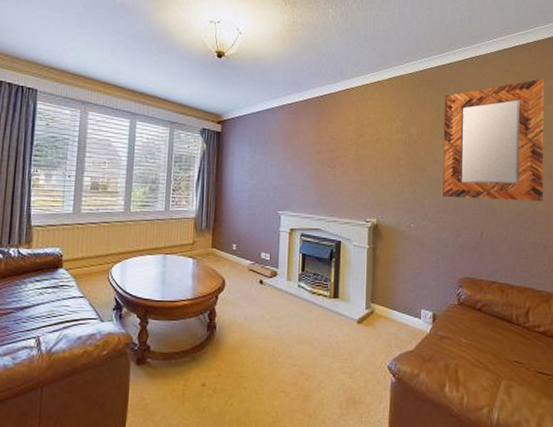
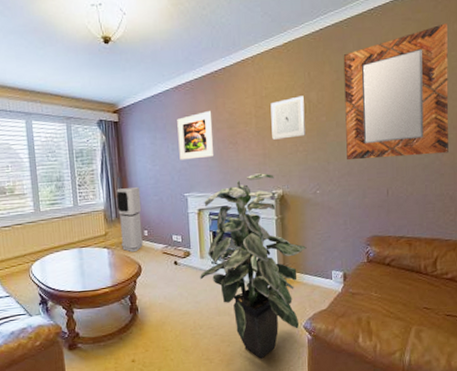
air purifier: none [207,198,234,266] -> present [116,187,144,253]
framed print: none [277,133,314,178] -> present [177,111,215,160]
indoor plant: none [284,199,397,397] -> present [200,173,307,358]
wall art: none [370,129,404,169] -> present [270,96,305,140]

